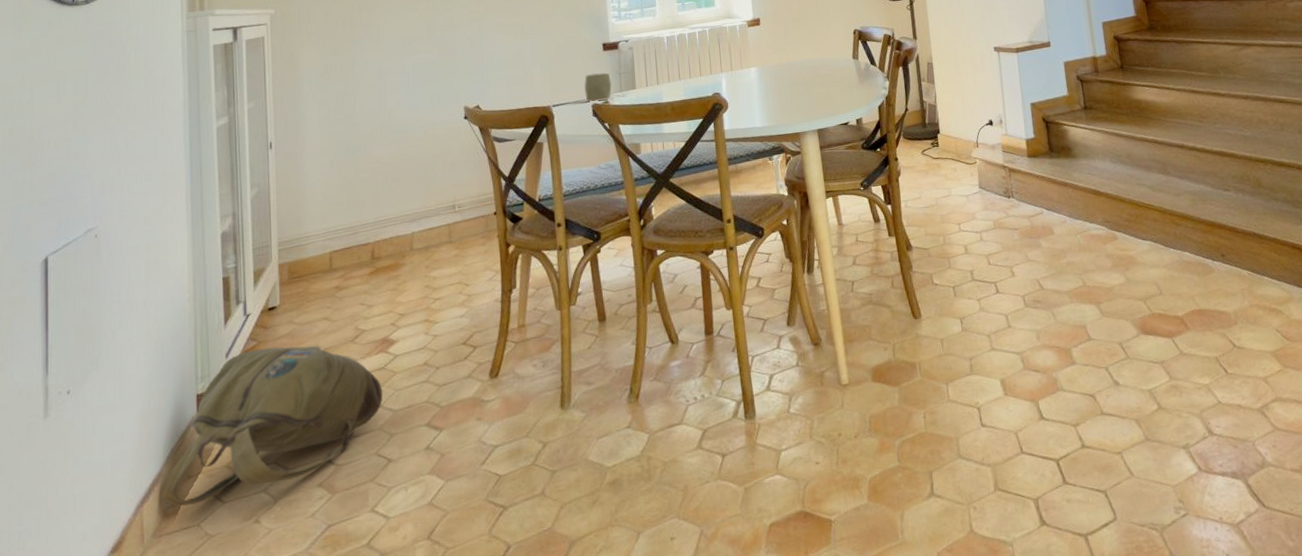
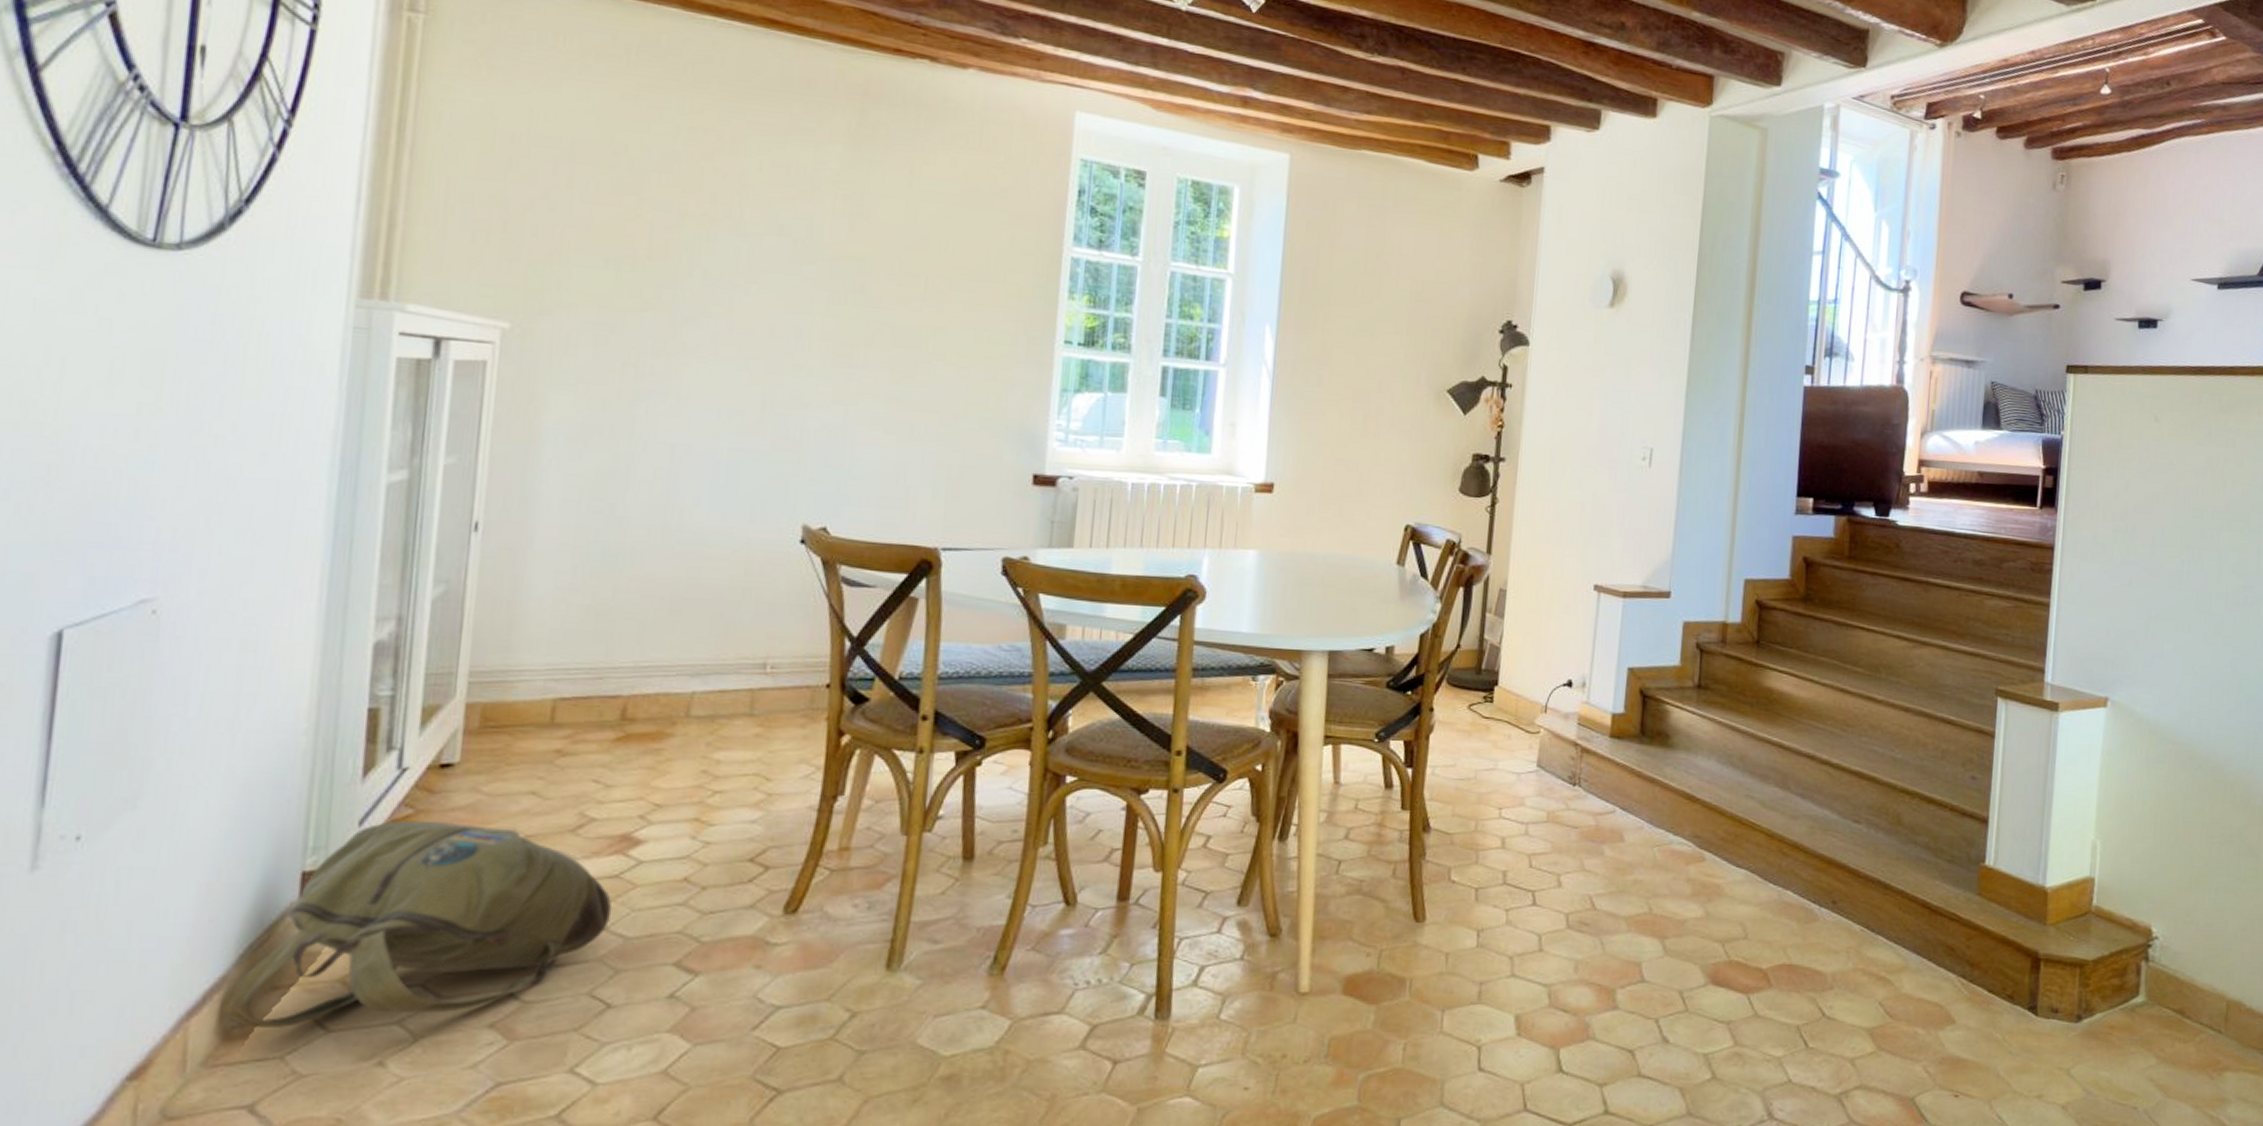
mug: present [584,73,612,102] -> none [994,514,1038,556]

